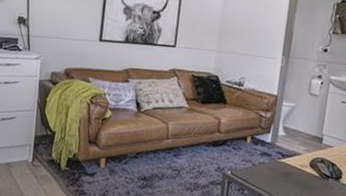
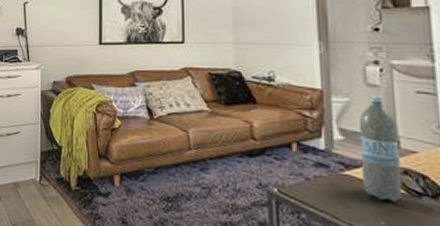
water bottle: none [292,102,325,182] -> present [359,95,403,202]

